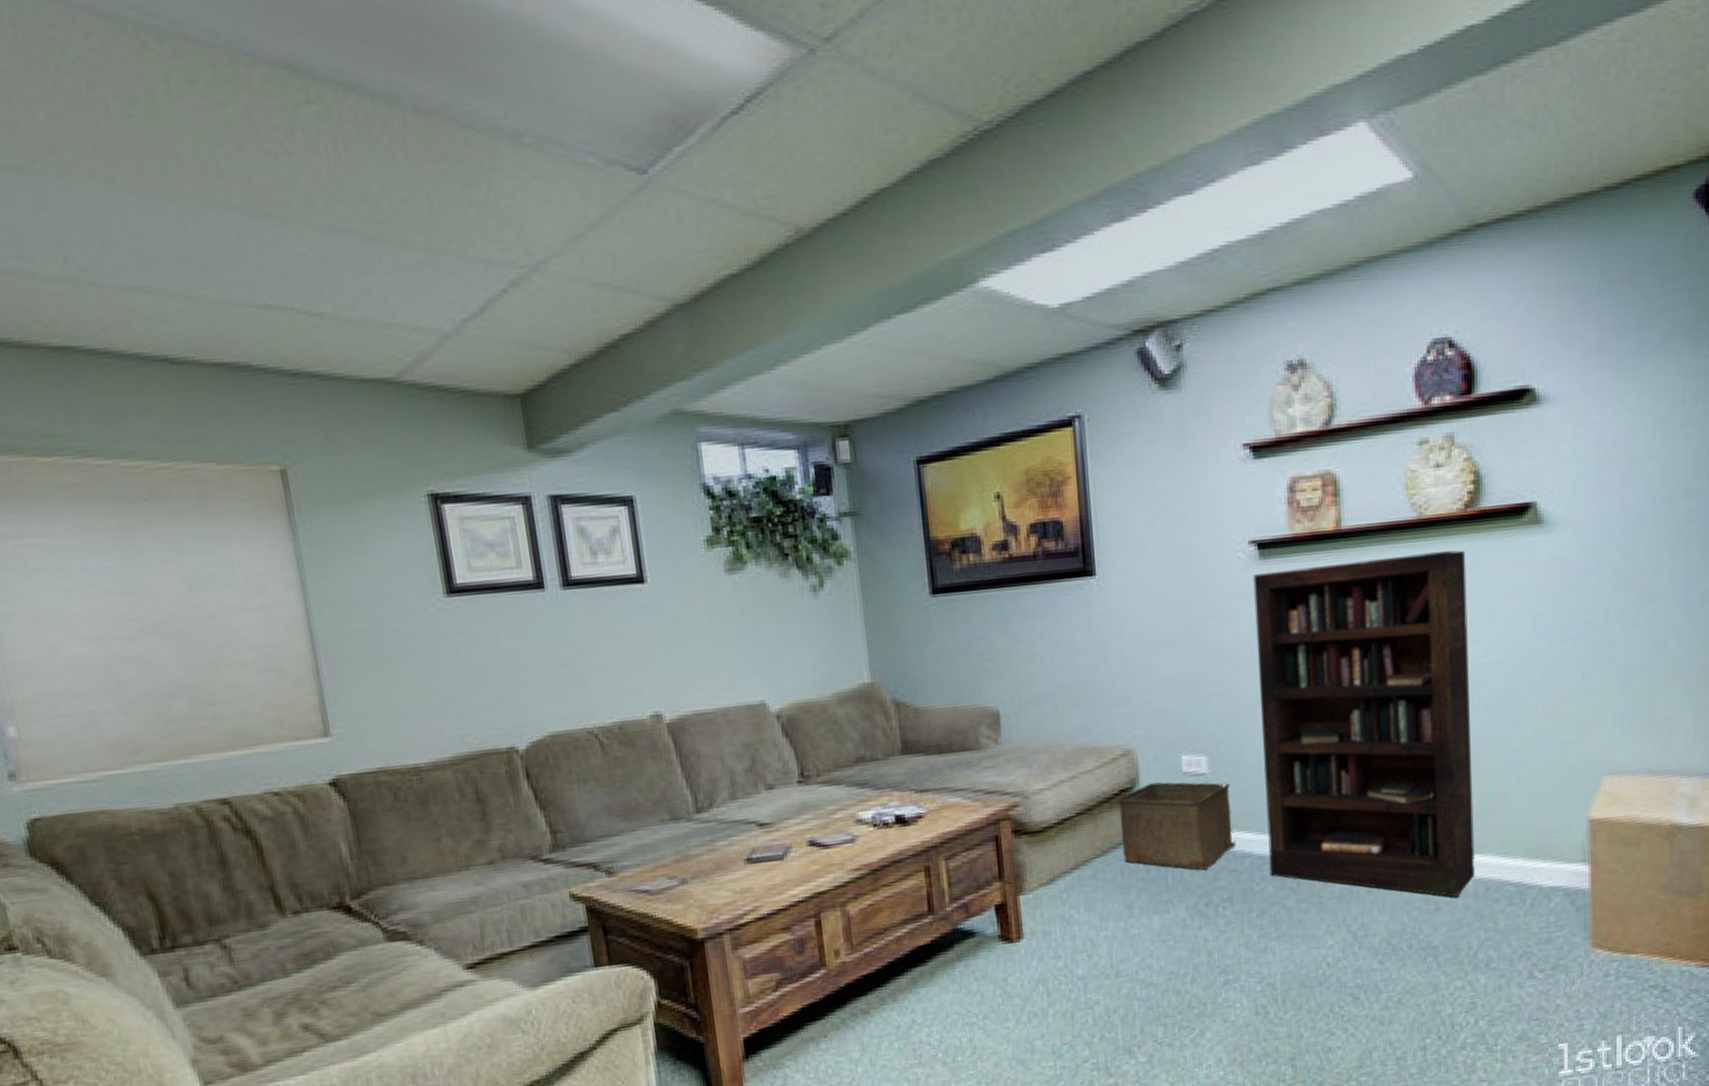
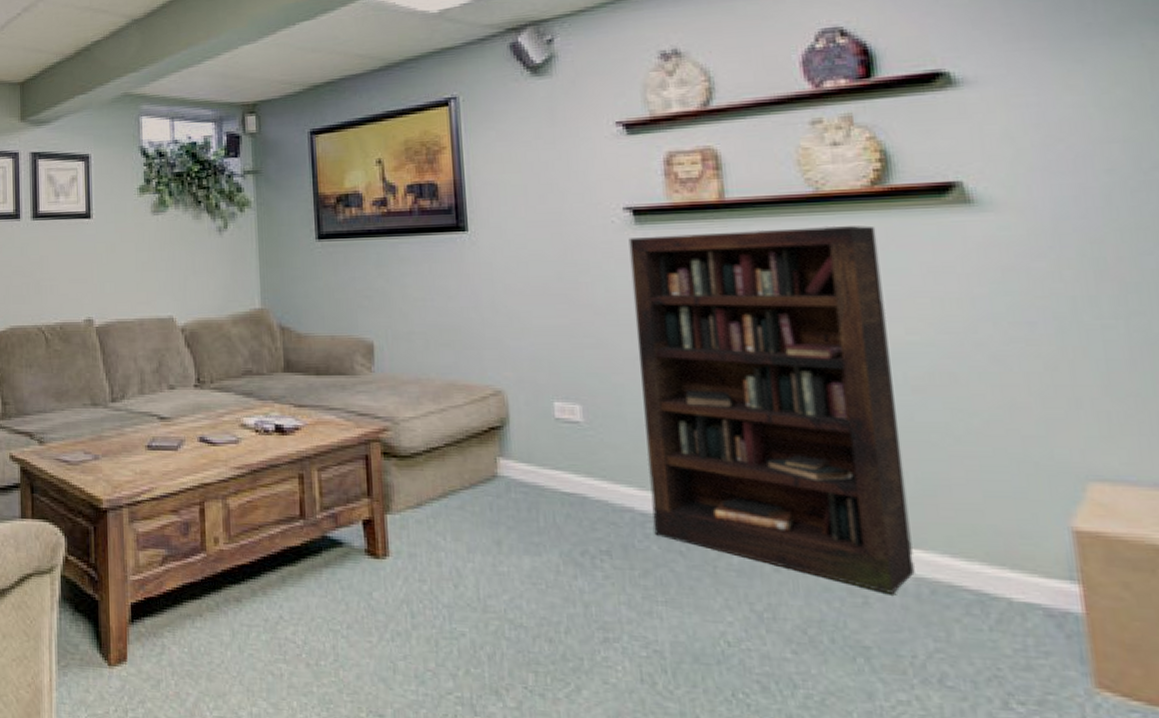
storage bin: present [1117,782,1236,870] -> none [486,425,614,517]

